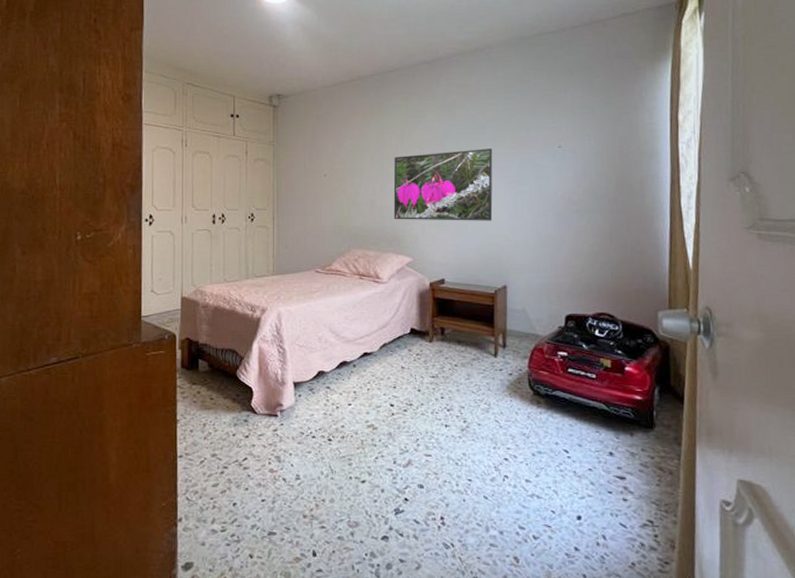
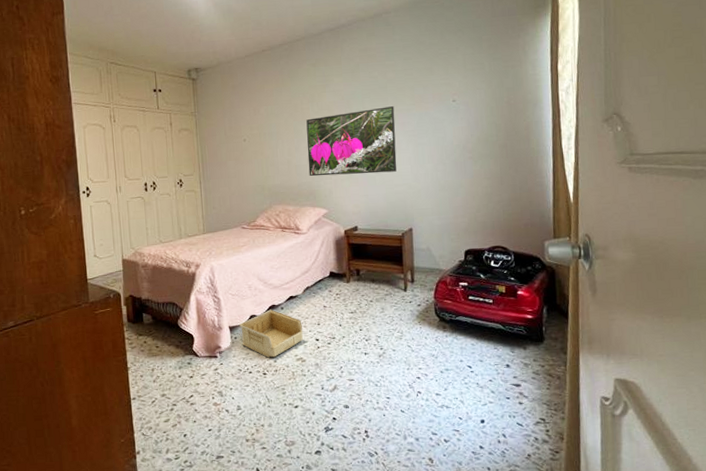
storage bin: none [305,366,376,422] -> present [239,309,303,358]

